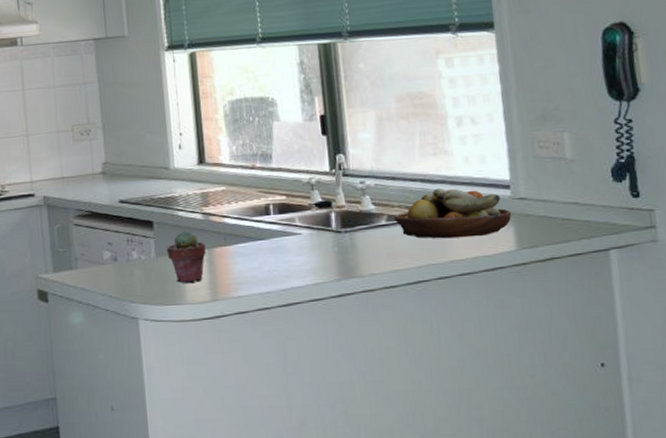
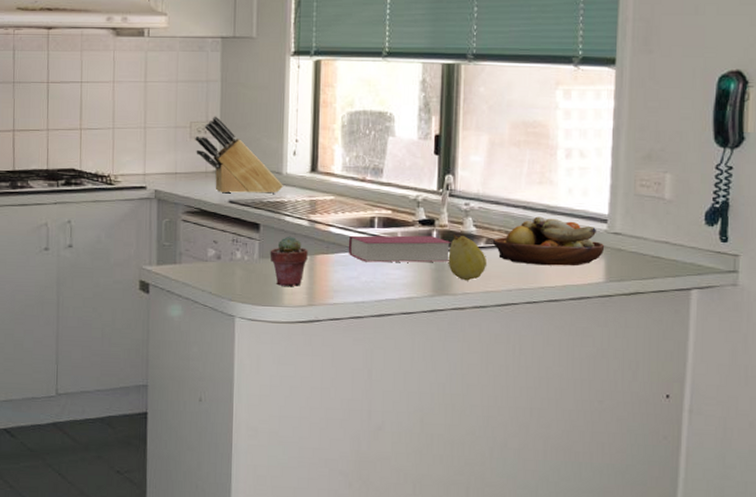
knife block: none [78,117,172,194] -> present [195,116,283,194]
book: none [245,218,352,251] -> present [348,235,451,263]
fruit: none [350,214,391,261] -> present [448,234,486,281]

